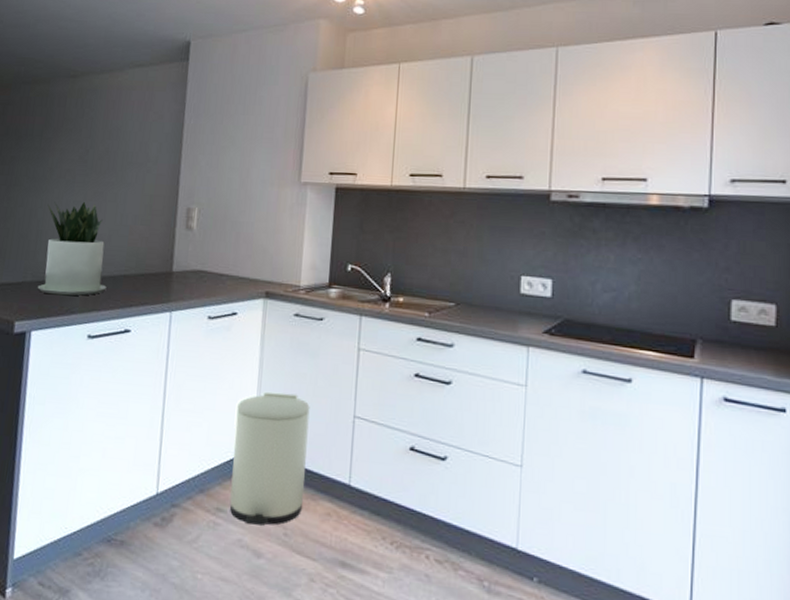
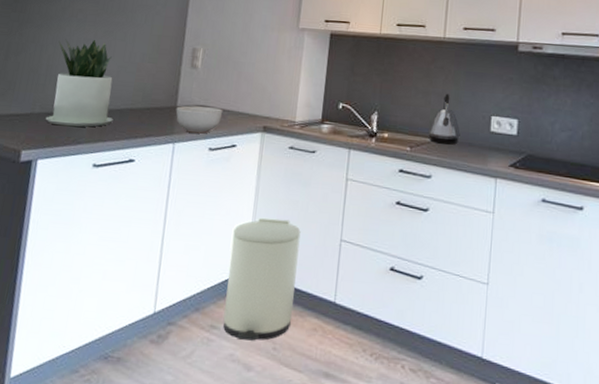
bowl: none [171,270,222,301] -> present [176,105,223,134]
kettle: none [448,251,485,309] -> present [427,93,460,145]

